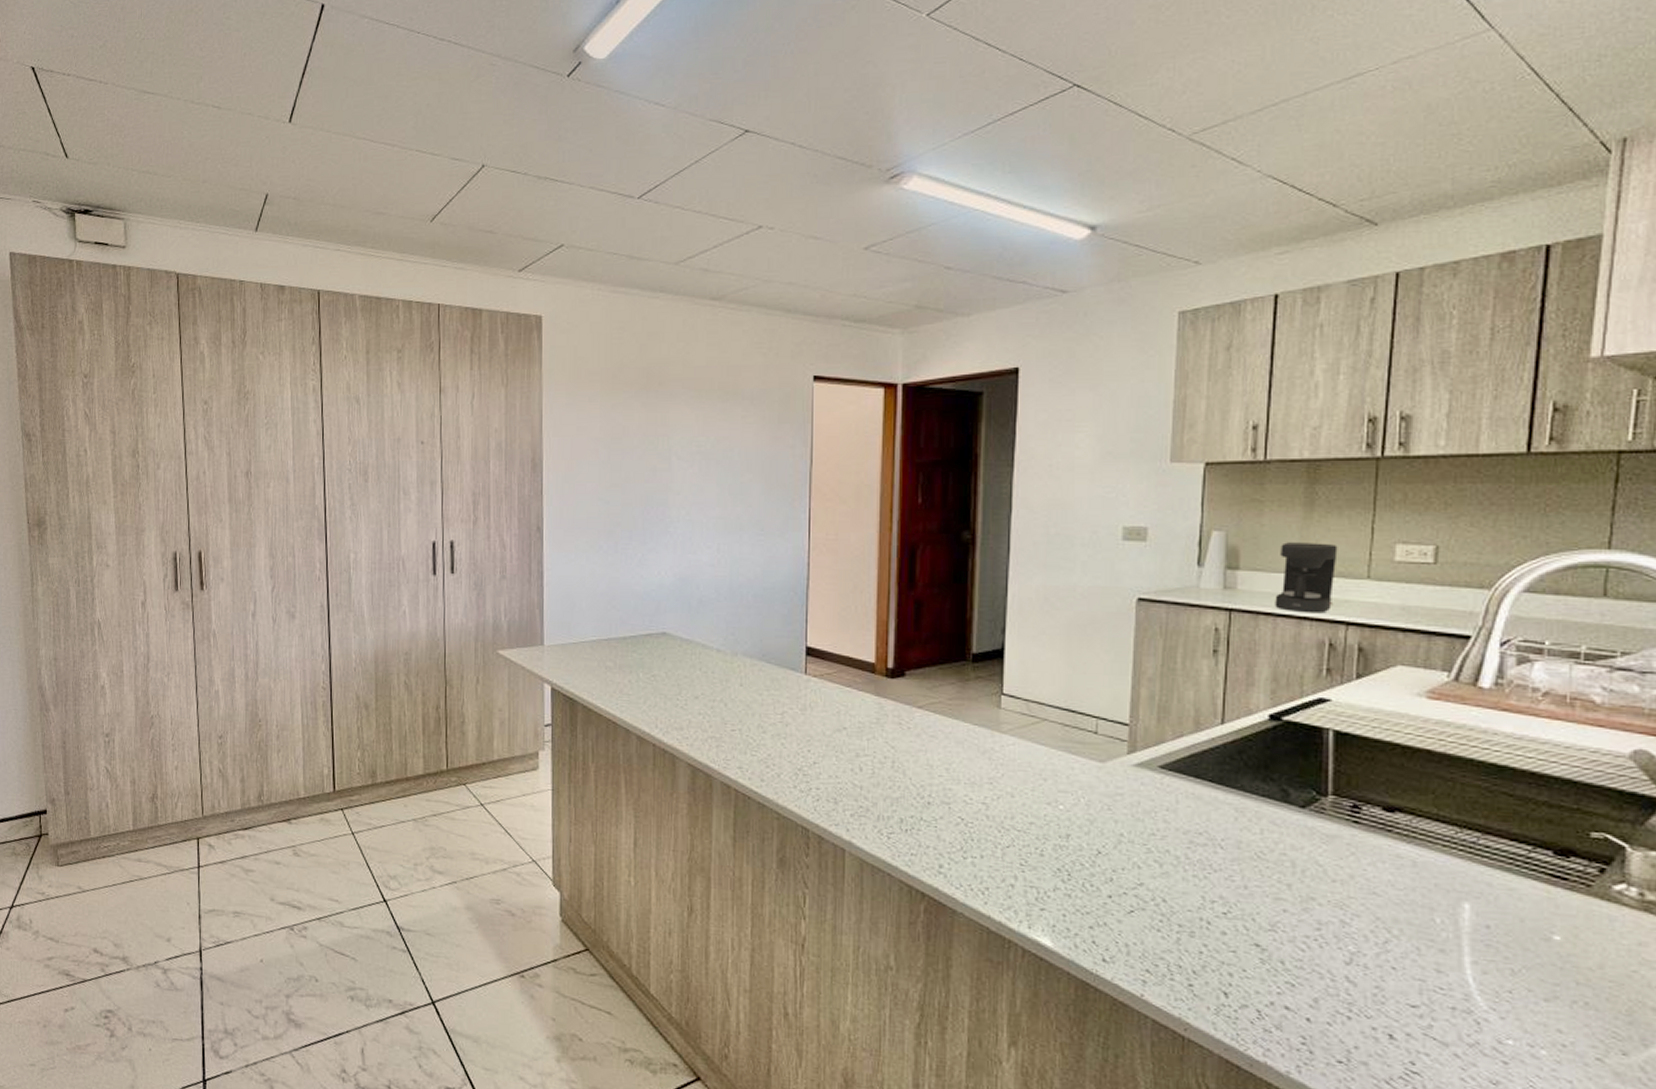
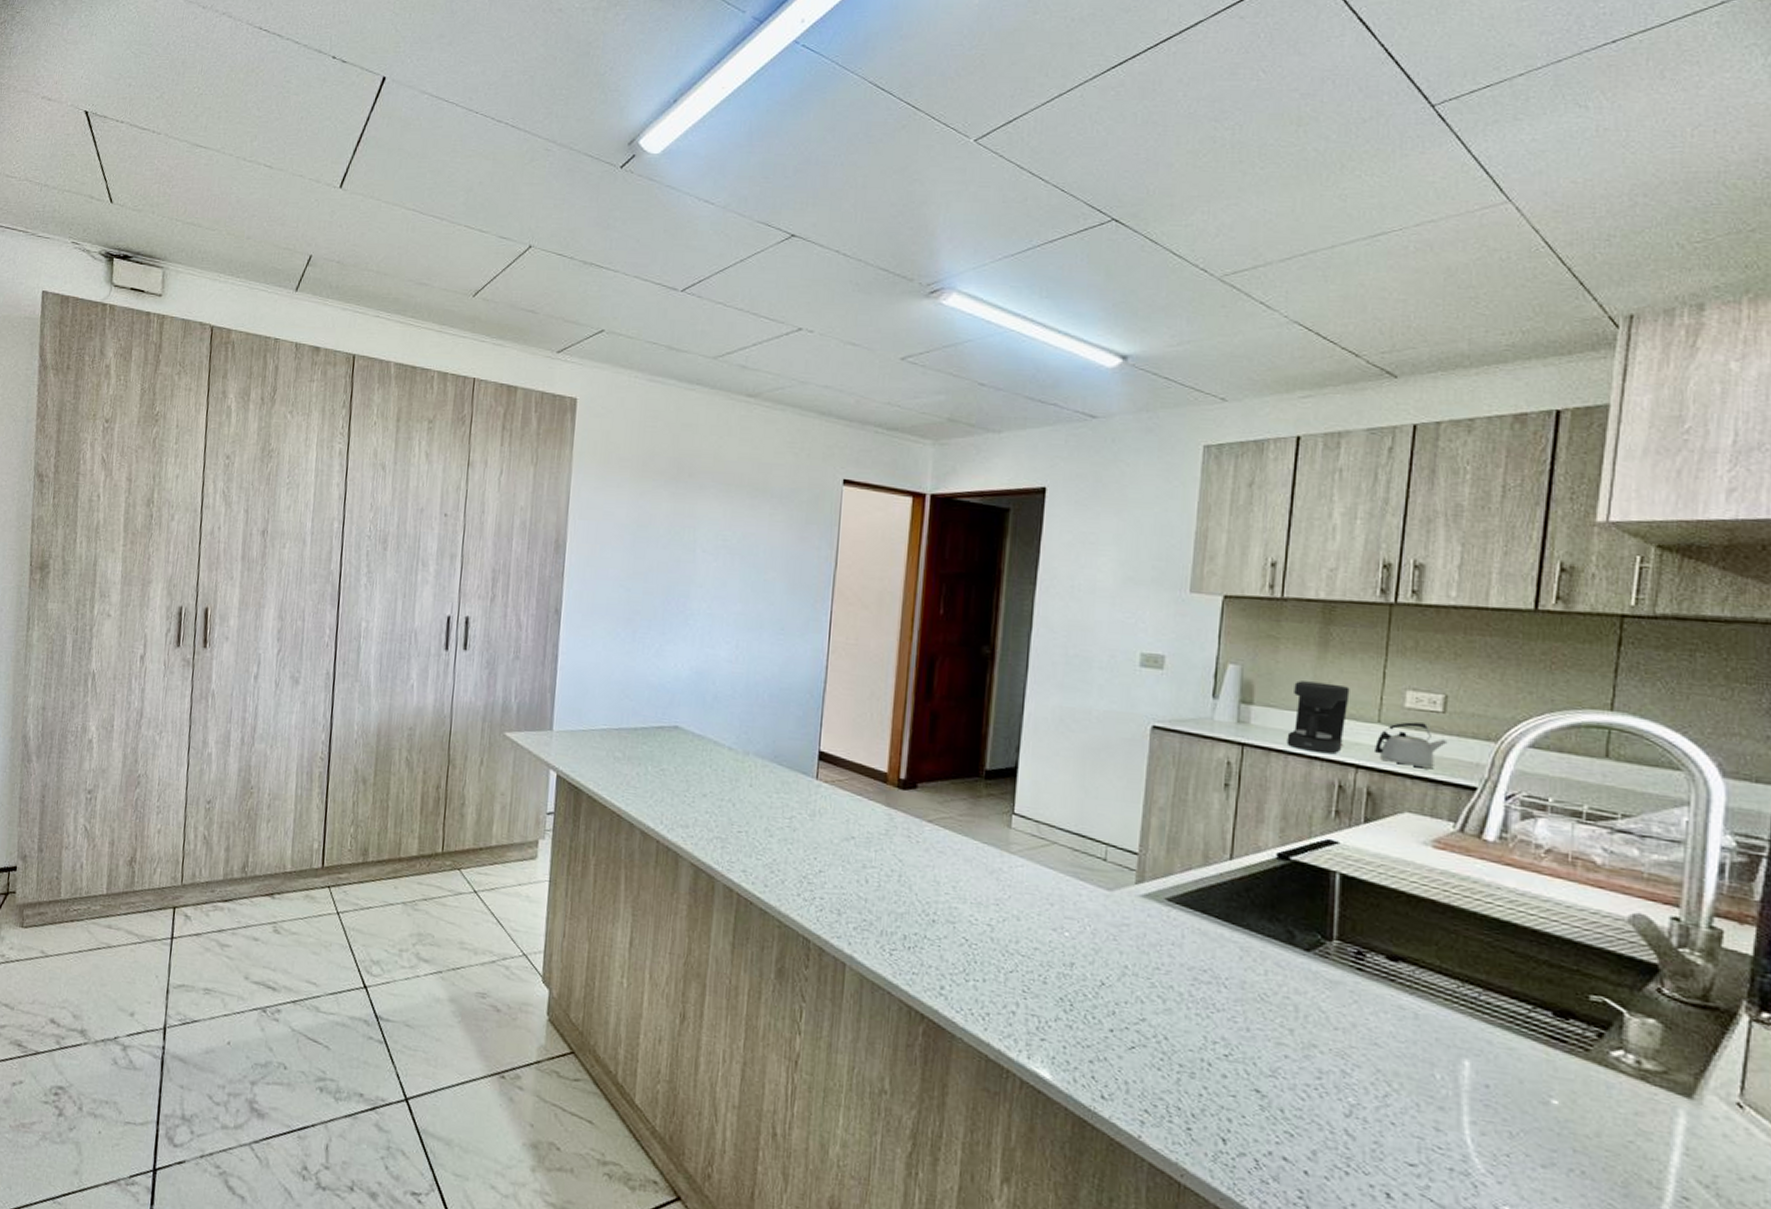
kettle: none [1364,575,1440,621] -> present [1373,722,1448,769]

